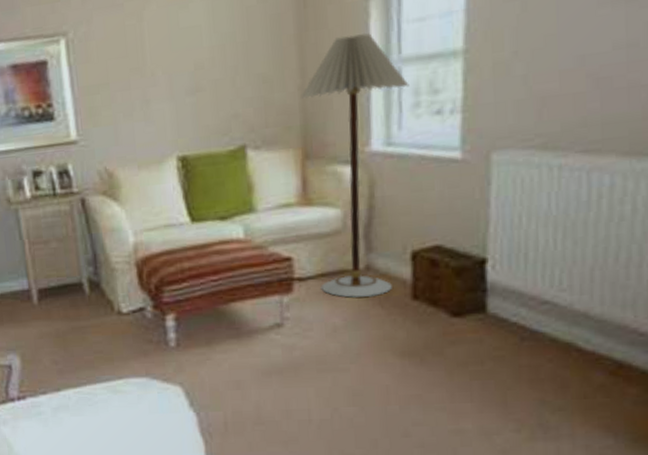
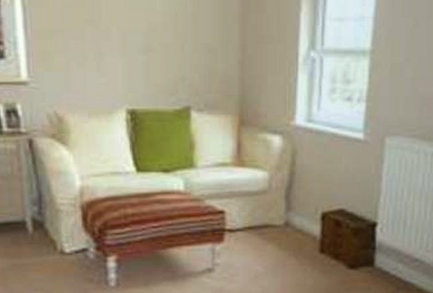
floor lamp: present [301,32,410,298] -> none [240,22,328,250]

